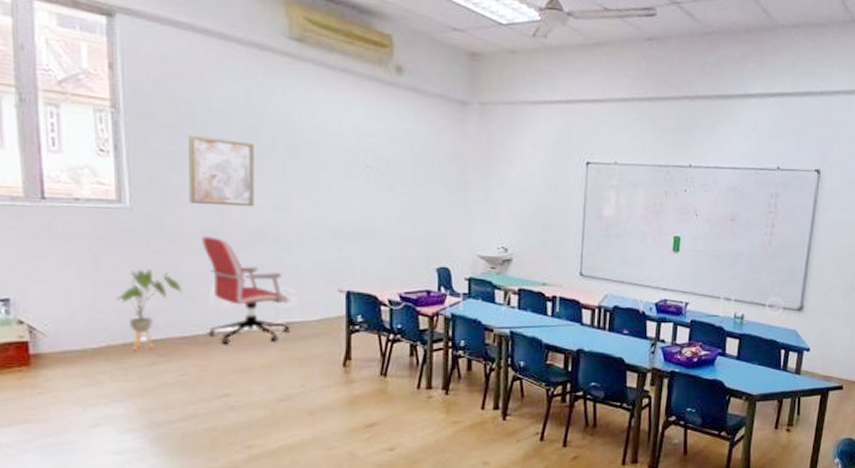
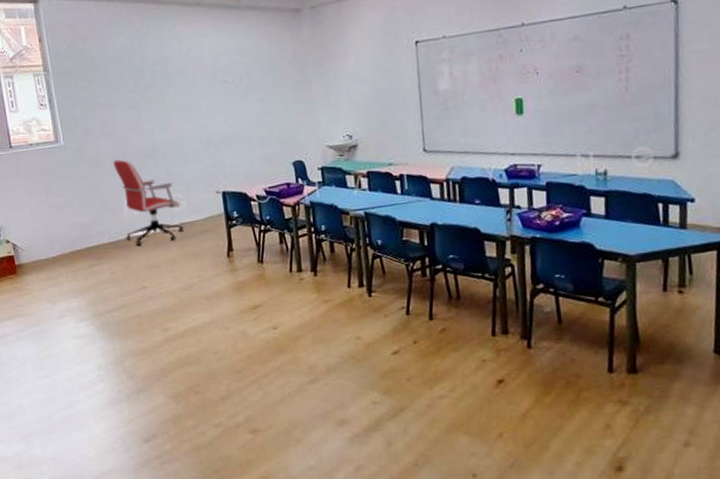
house plant: present [115,269,182,351] -> none [62,192,105,257]
wall art: present [189,135,254,207] -> none [95,79,146,136]

